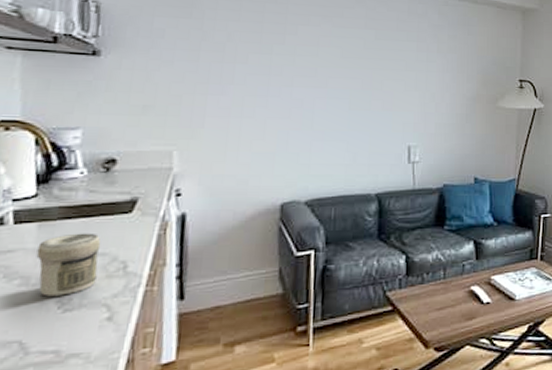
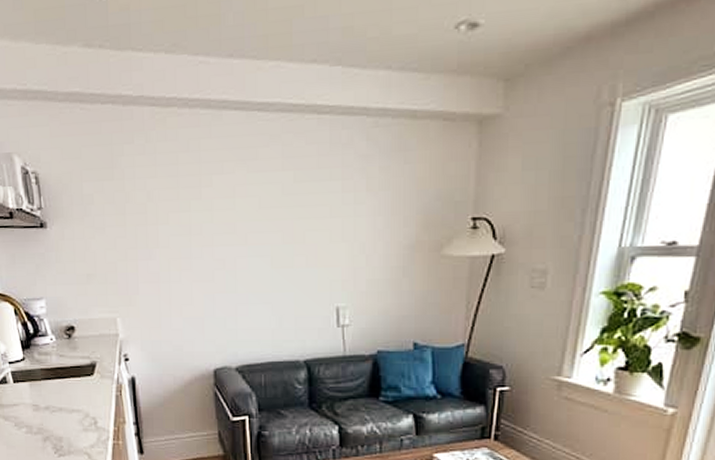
jar: present [36,233,101,297] -> none [32,392,77,443]

